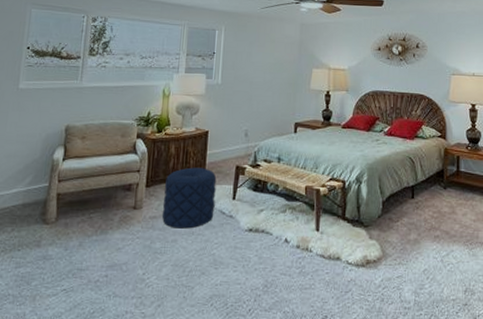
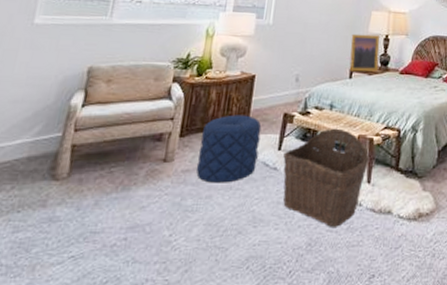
wicker basket: none [238,179,317,271] -> present [283,128,369,227]
picture frame: none [294,90,322,127] -> present [349,33,380,72]

